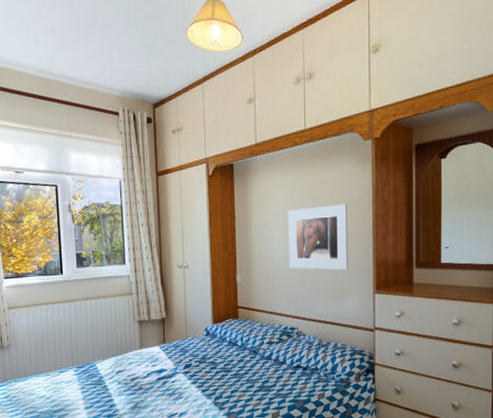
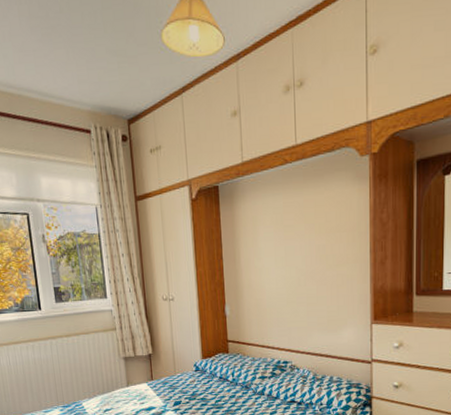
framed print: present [288,204,349,270] -> none [279,227,344,300]

